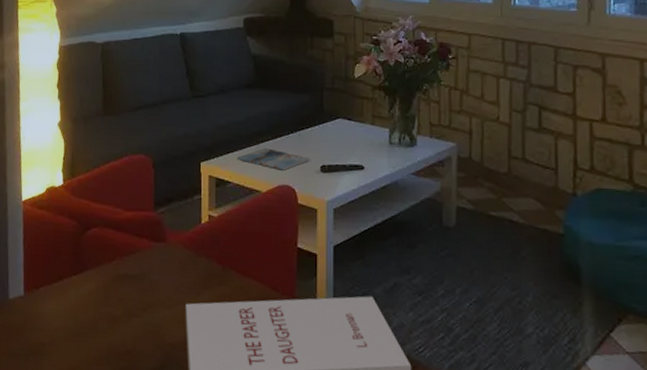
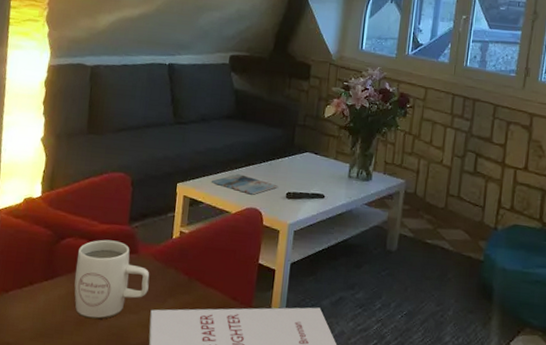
mug: none [103,228,181,316] -> present [74,239,150,320]

